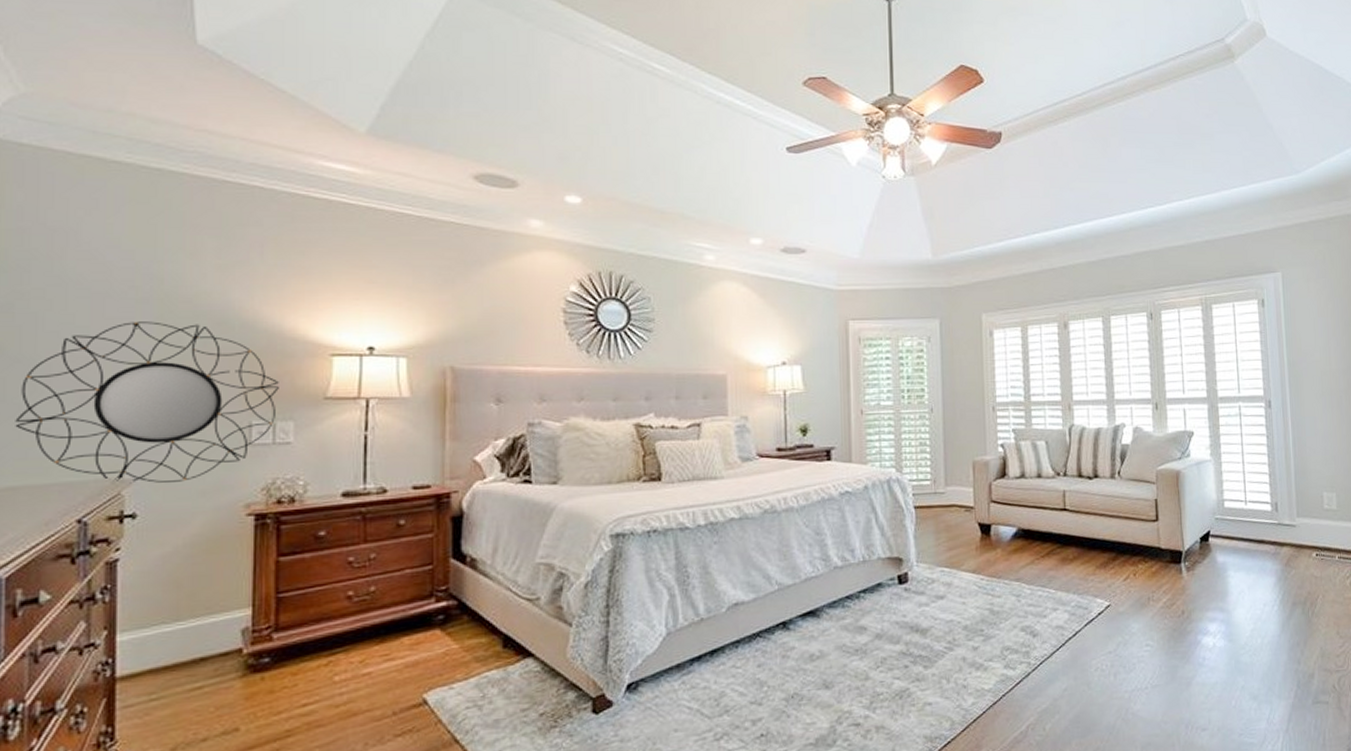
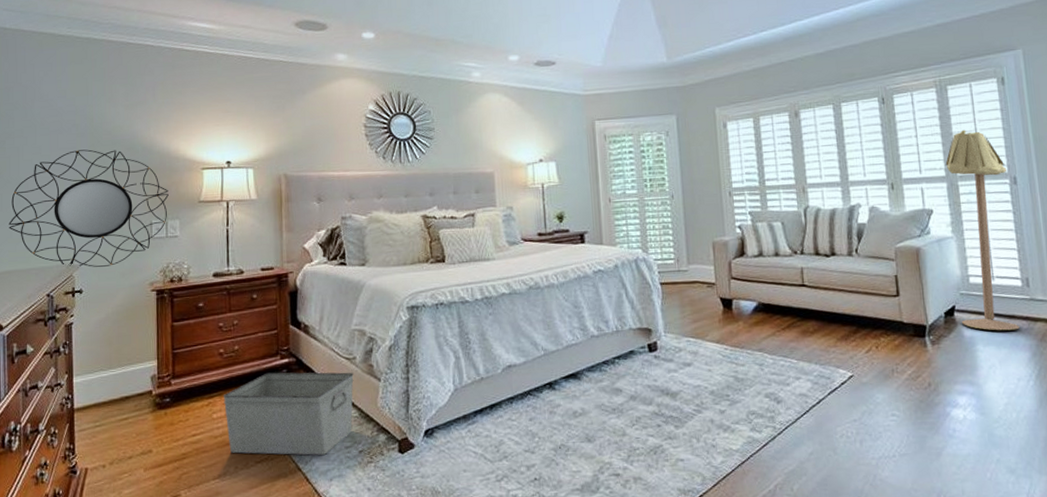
storage bin: none [350,616,536,726] -> present [223,372,354,456]
floor lamp: none [1207,350,1267,556] -> present [945,130,1020,331]

